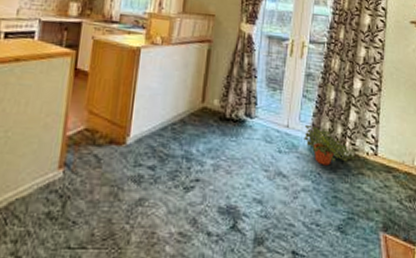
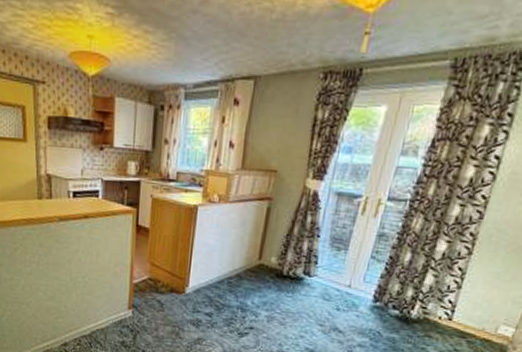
potted plant: present [304,124,356,166] -> none [366,285,426,326]

